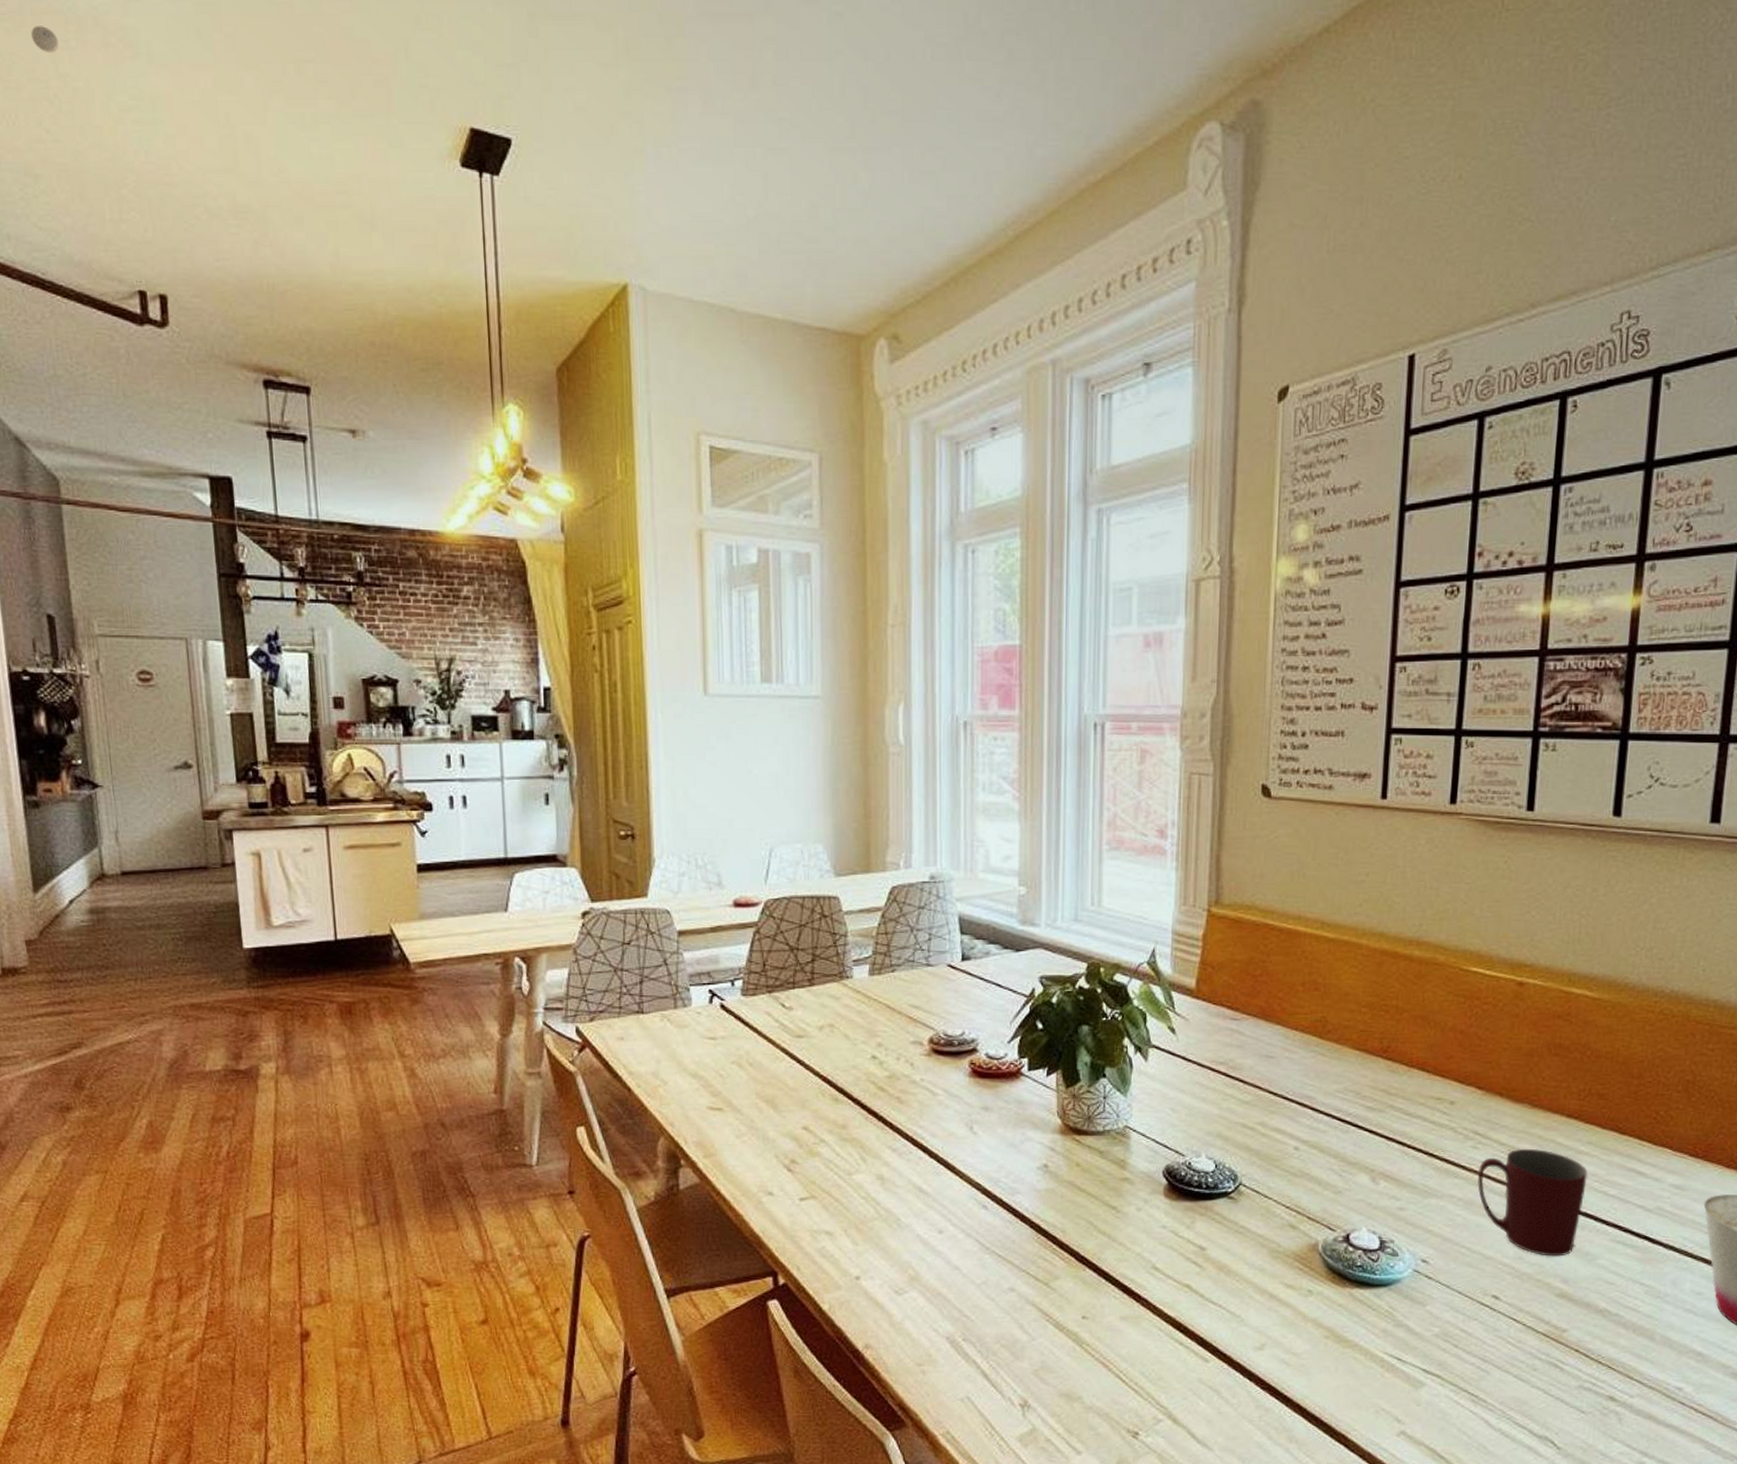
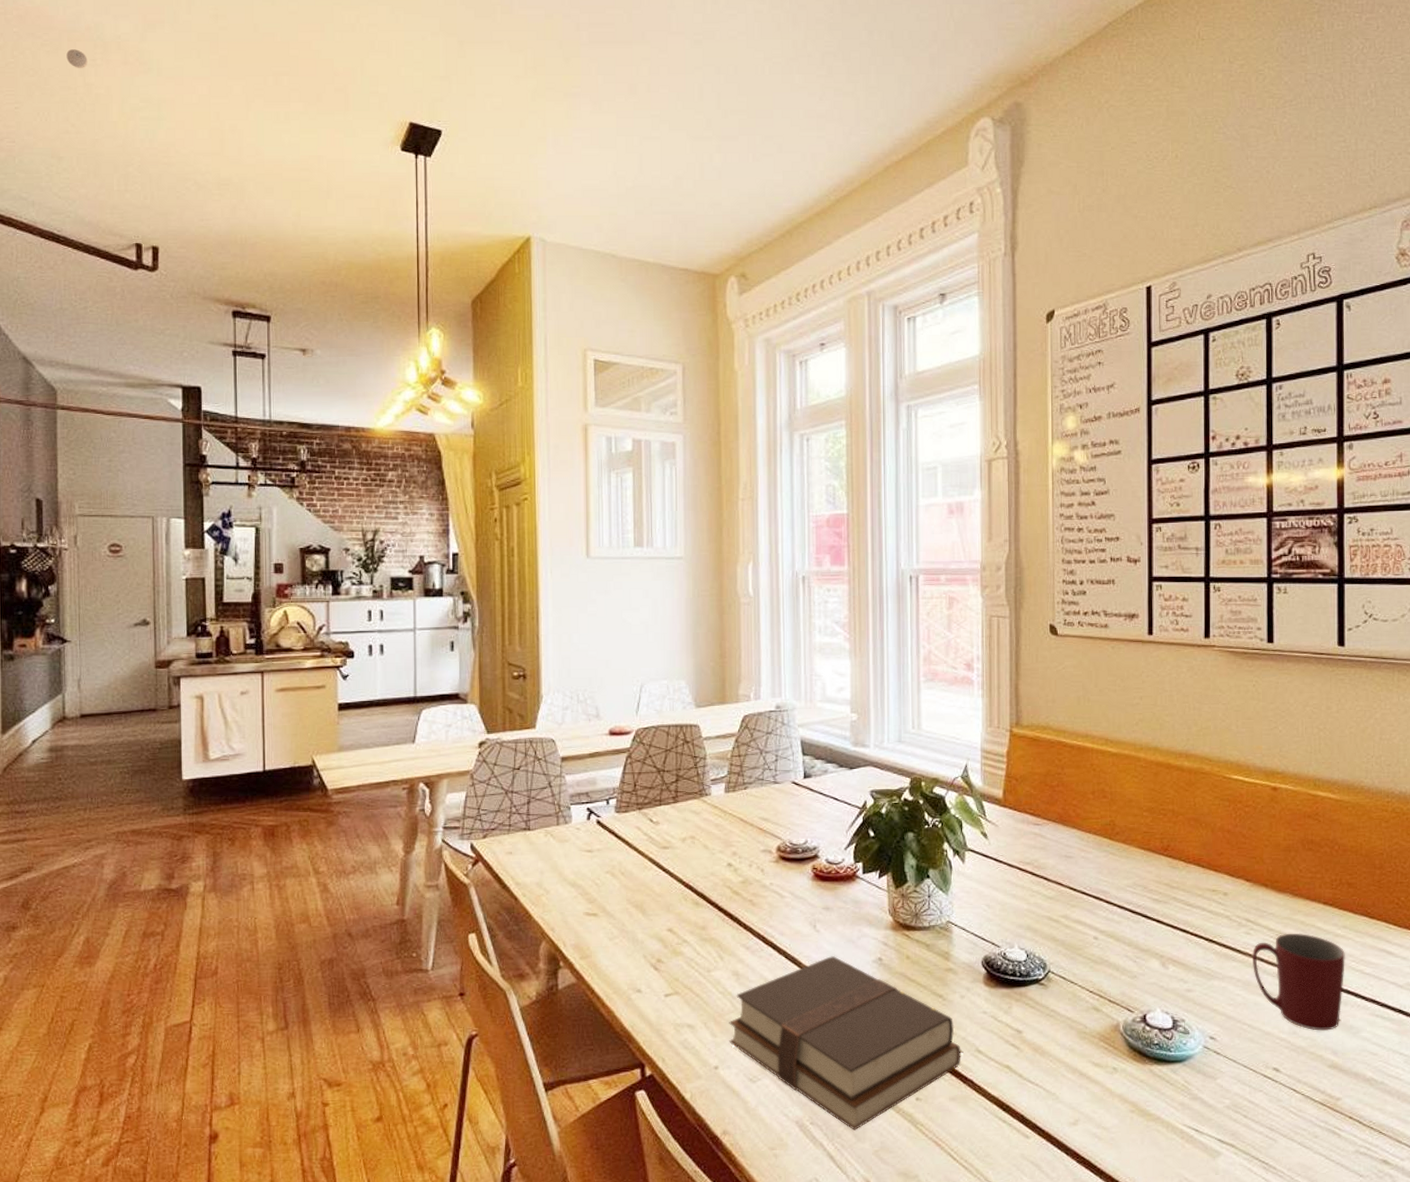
bible: none [872,1161,1136,1348] -> present [729,956,961,1130]

